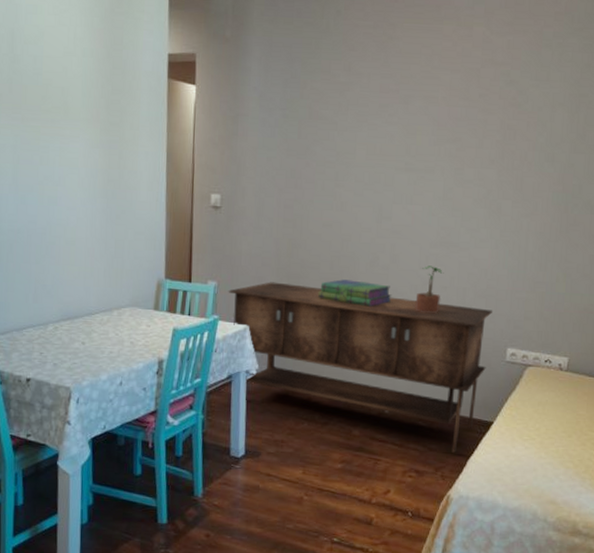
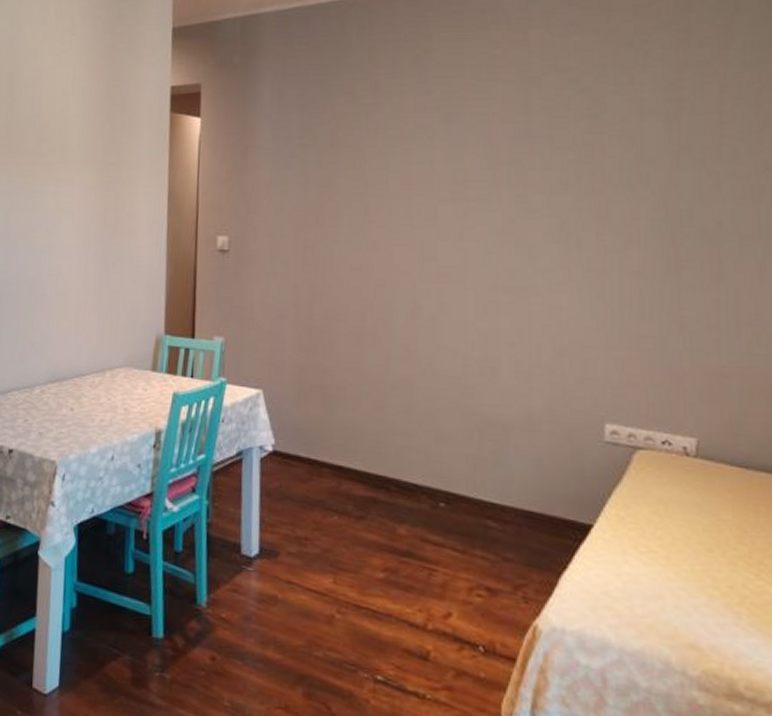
sideboard: present [228,282,492,453] -> none [237,337,580,566]
stack of books: present [317,279,392,307] -> none [346,334,442,368]
potted plant: present [415,265,444,313] -> none [473,316,510,376]

